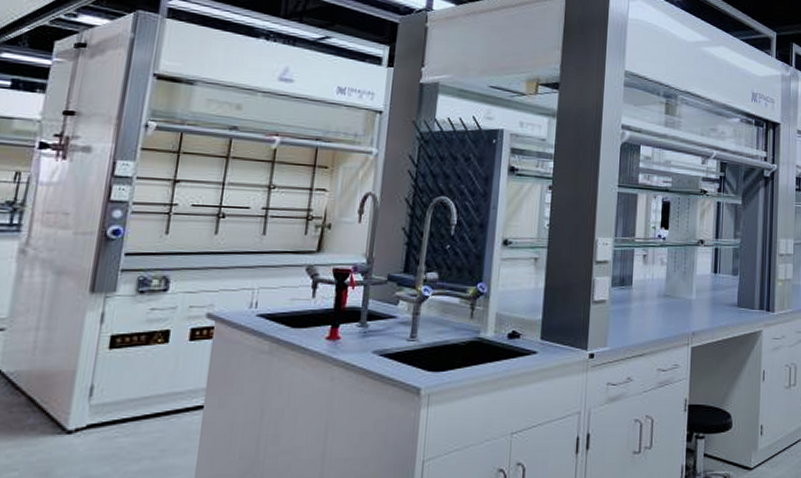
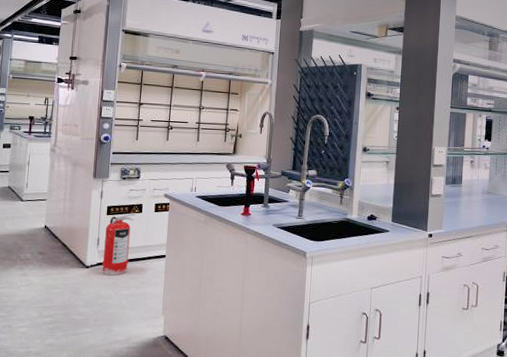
fire extinguisher: none [94,344,158,444] -> present [102,213,136,276]

